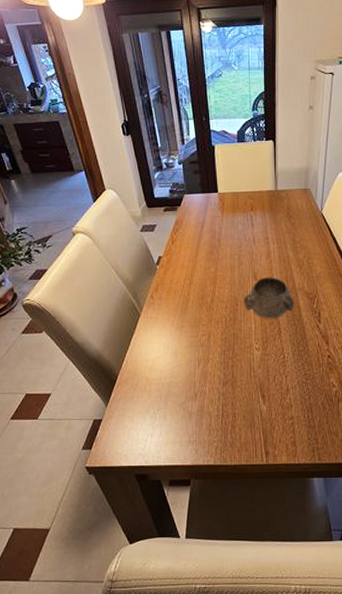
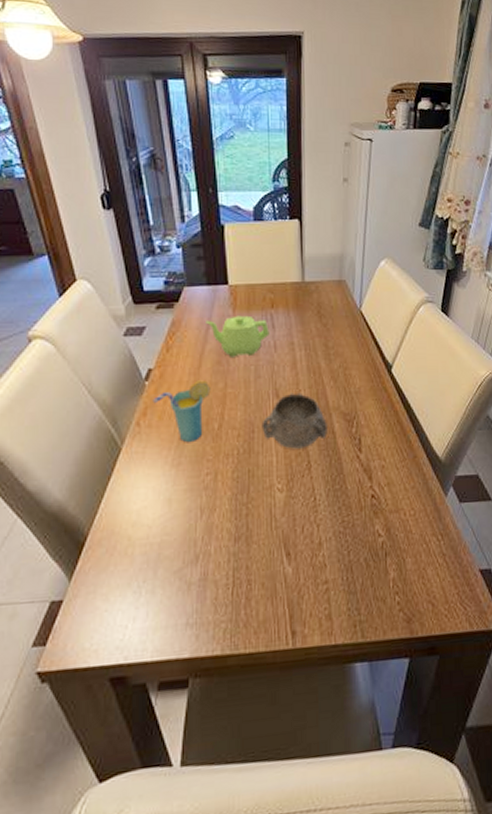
cup: none [162,265,205,312] -> present [153,380,211,443]
teapot: none [201,216,250,248] -> present [206,315,269,357]

